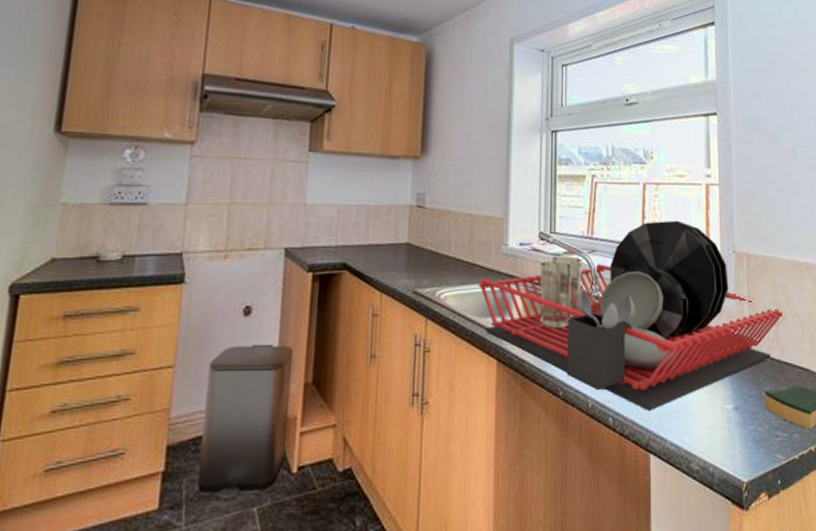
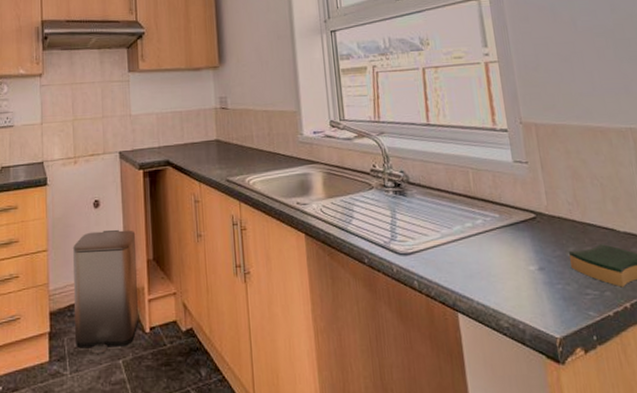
dish rack: present [478,220,785,410] -> none [281,98,582,273]

